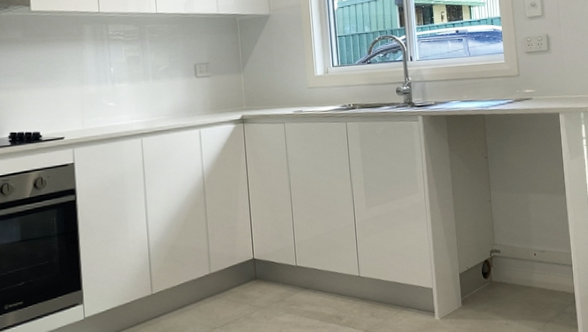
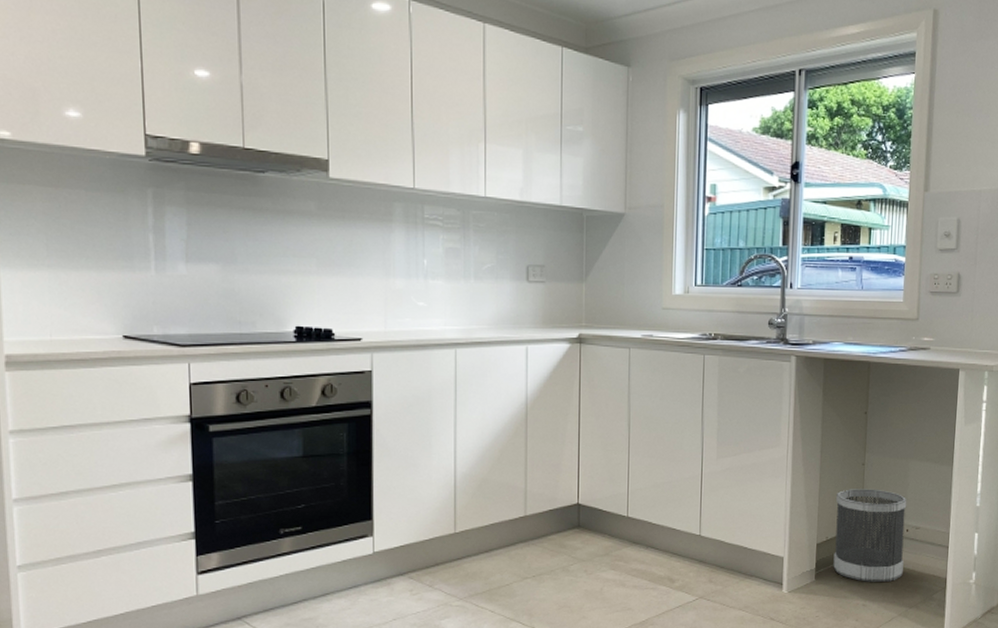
wastebasket: none [471,221,537,303] -> present [833,489,907,583]

